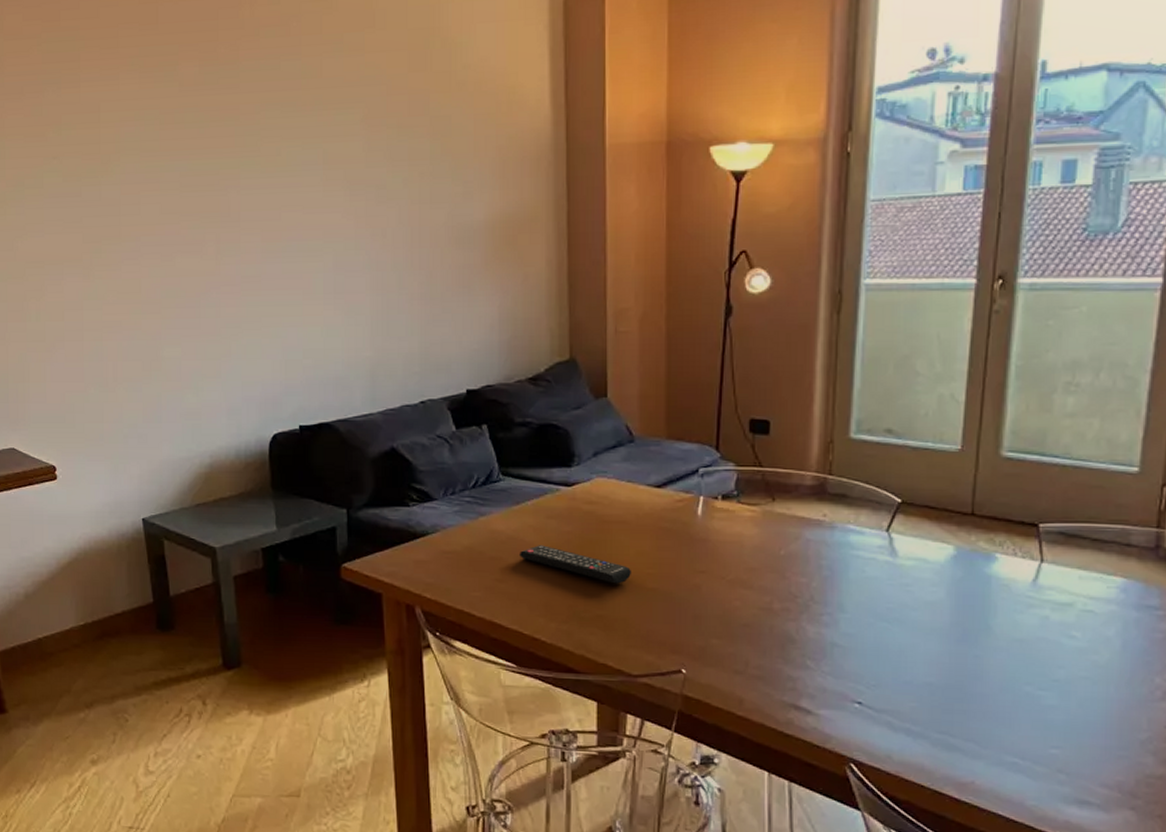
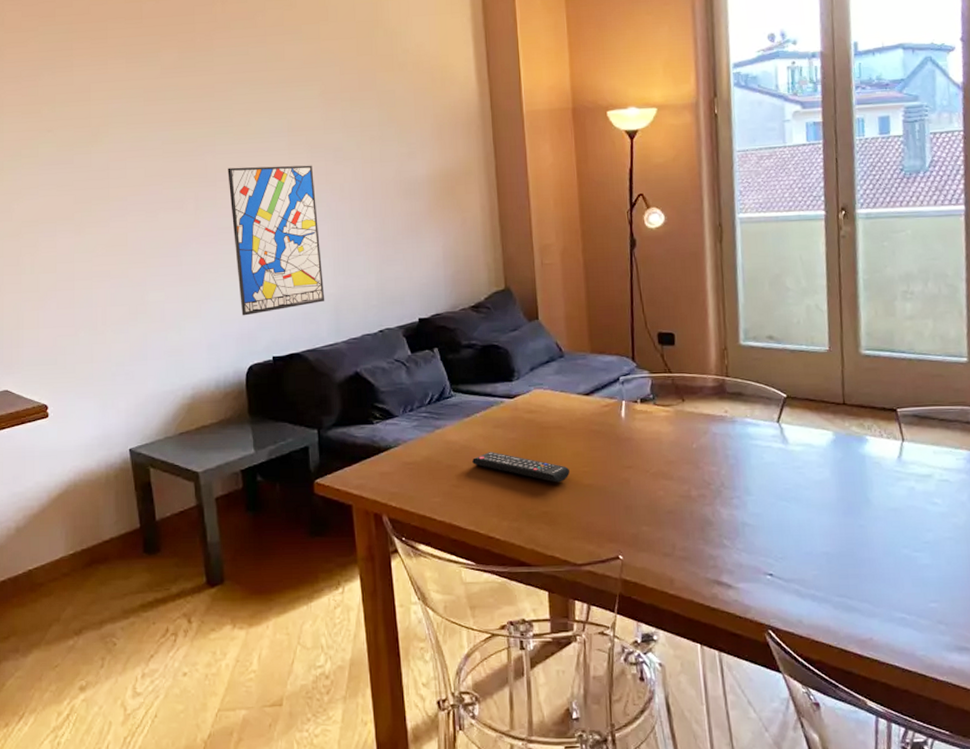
wall art: none [253,205,360,378] -> present [227,165,325,316]

